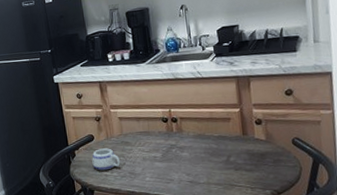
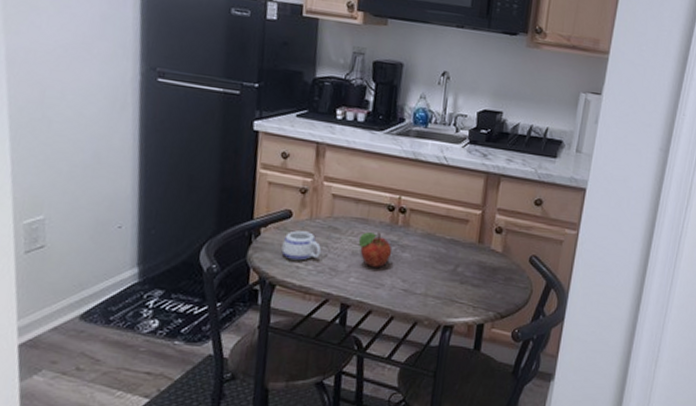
fruit: none [145,139,174,167] -> present [358,232,393,267]

